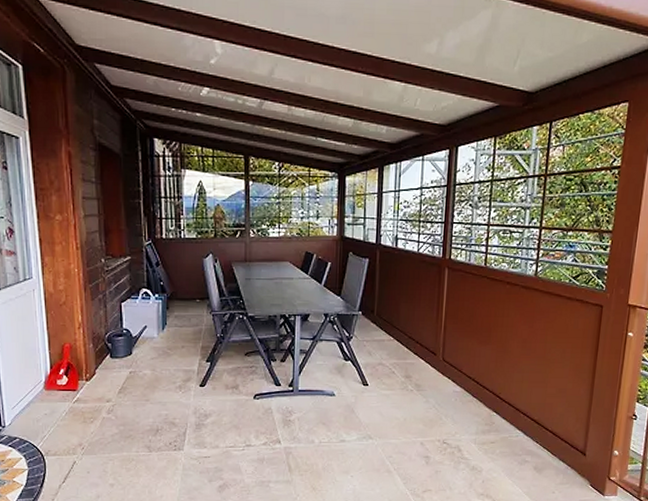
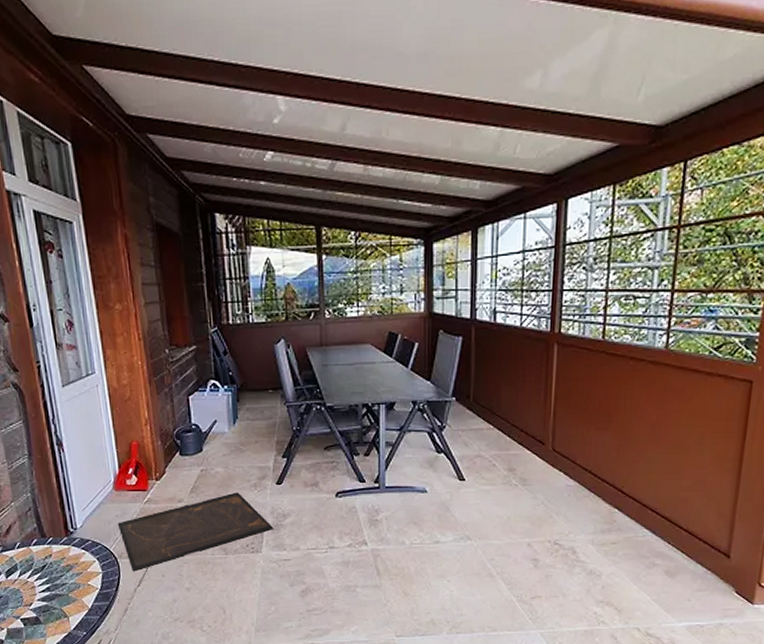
doormat: none [47,393,196,469] -> present [119,492,274,572]

